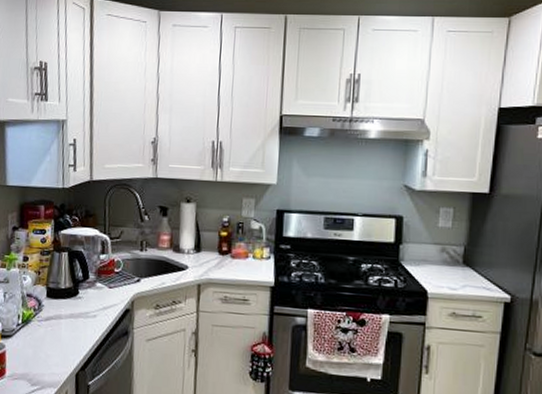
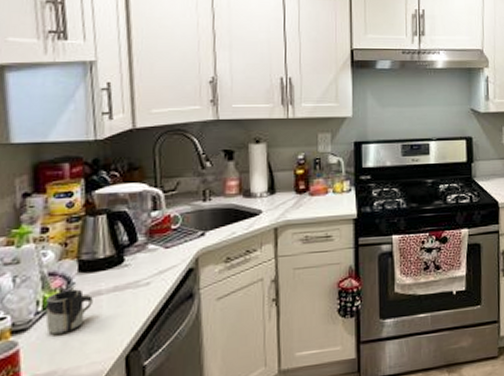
cup: none [23,310,55,345] -> present [45,289,93,335]

